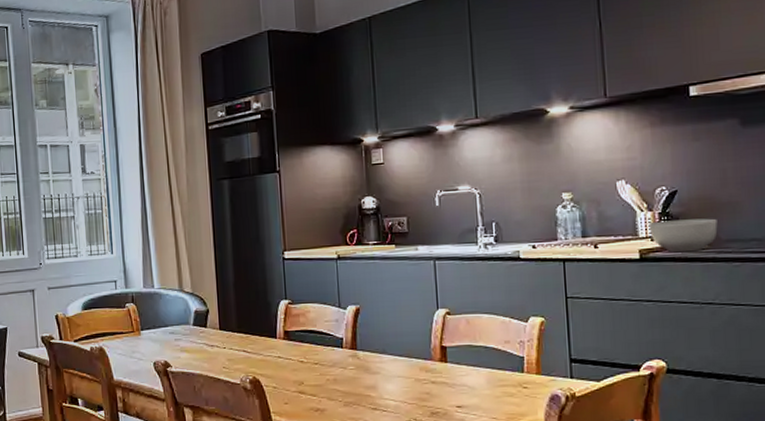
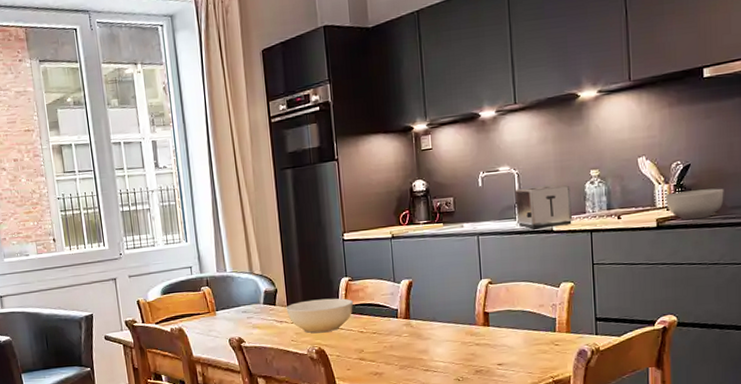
bowl: none [218,322,294,361] -> present [286,298,354,333]
toaster: none [476,207,543,256] -> present [515,184,573,230]

